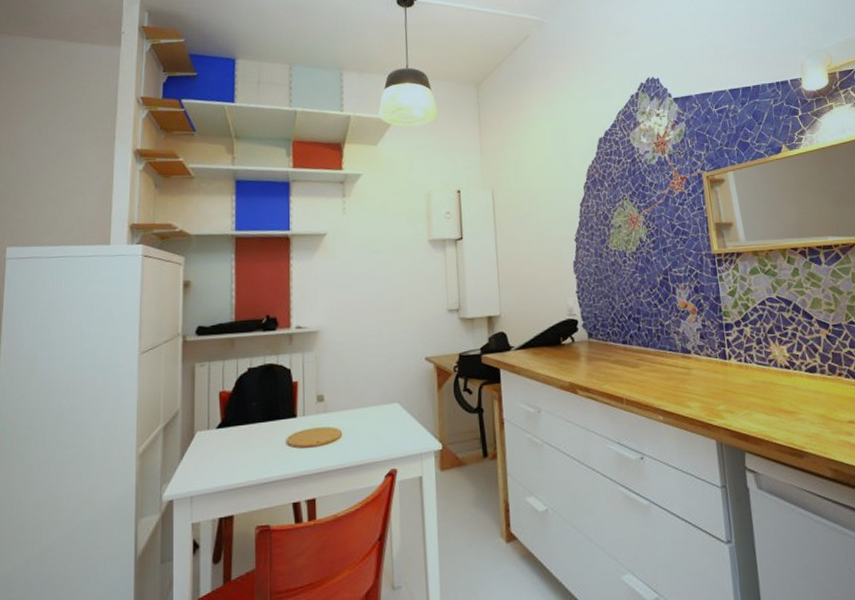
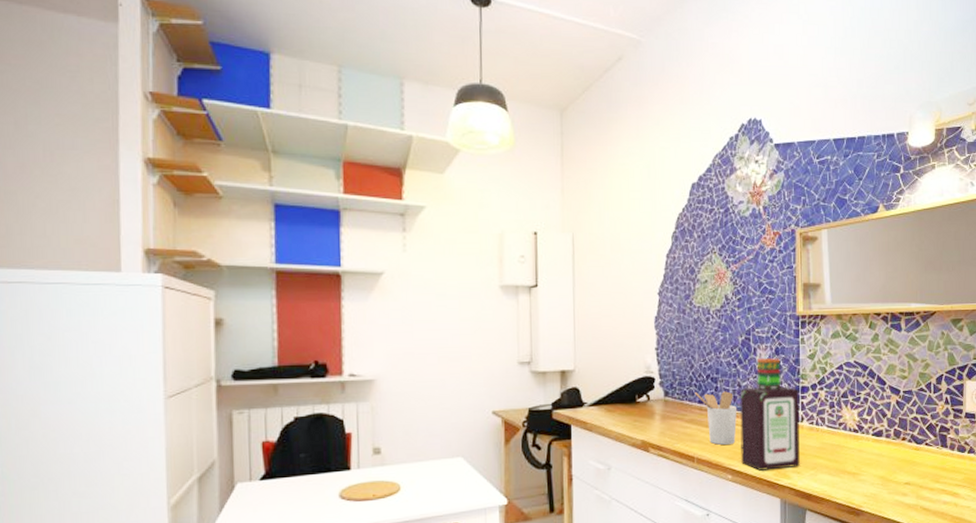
utensil holder: none [618,331,664,385] -> present [694,391,737,445]
bottle: none [662,296,733,411] -> present [740,358,800,471]

